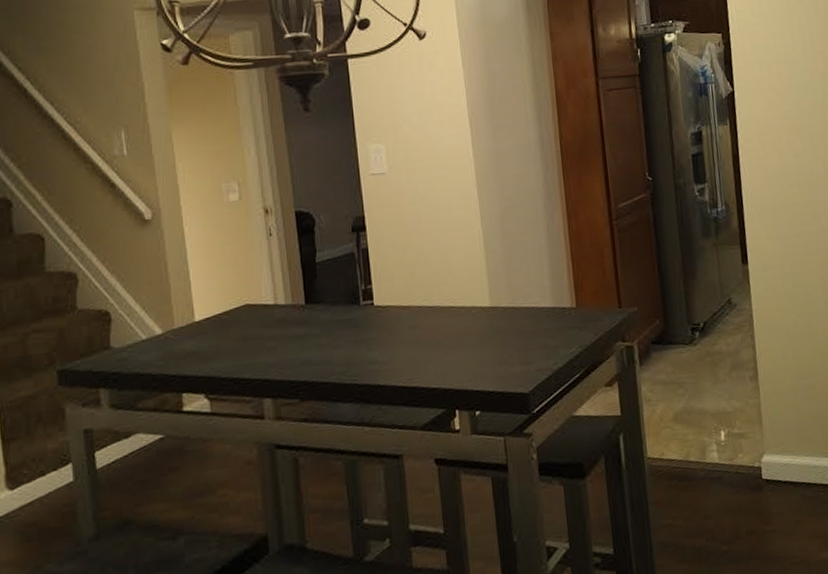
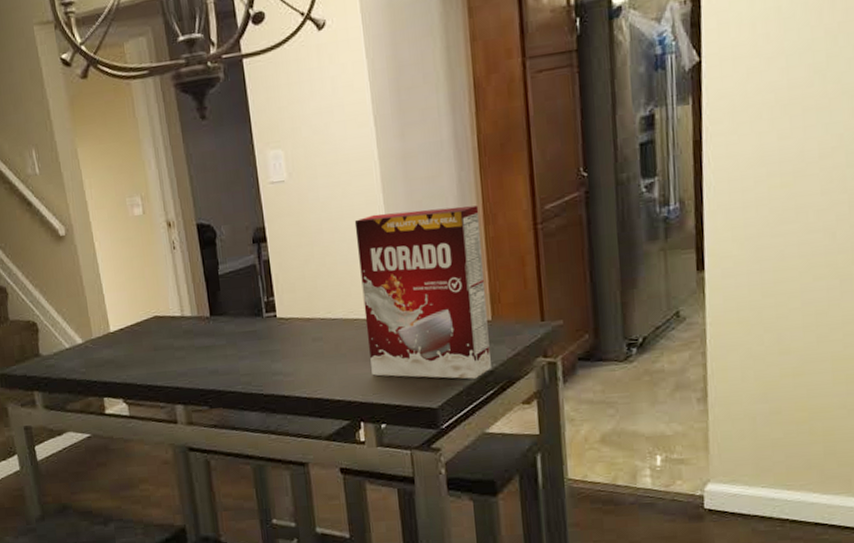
cereal box: none [451,202,577,364] -> present [354,205,491,379]

